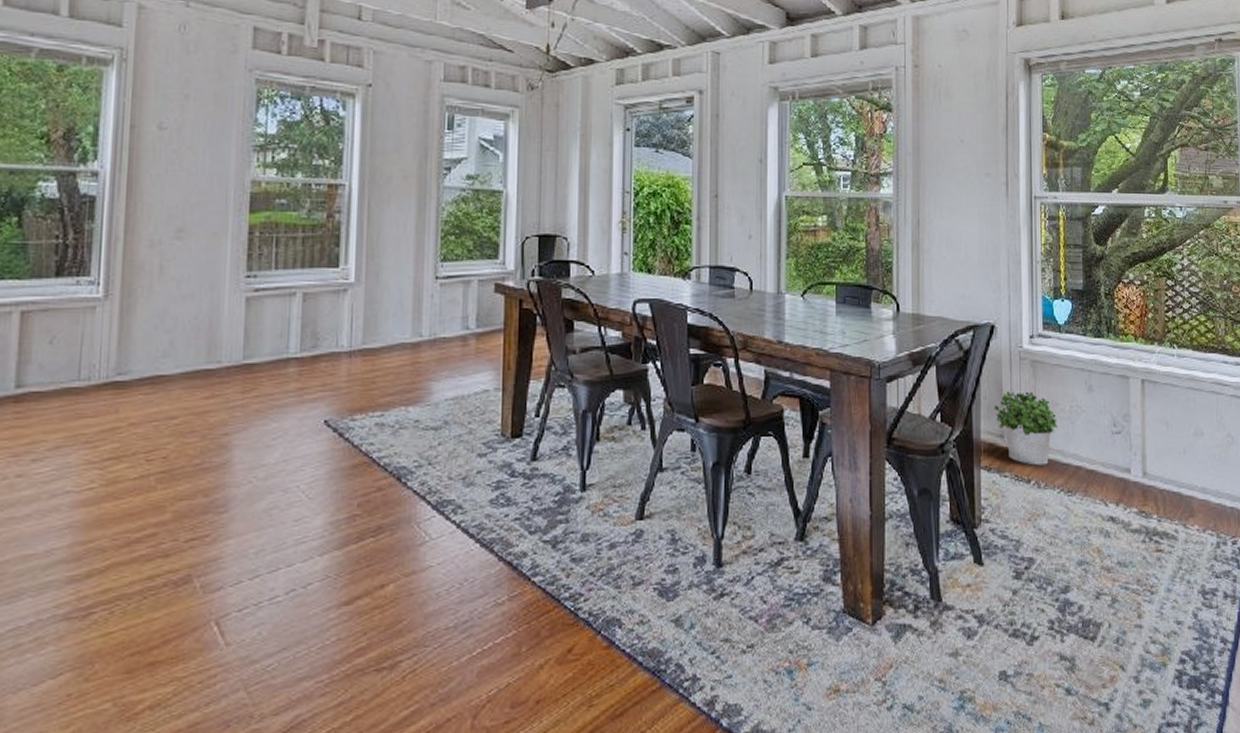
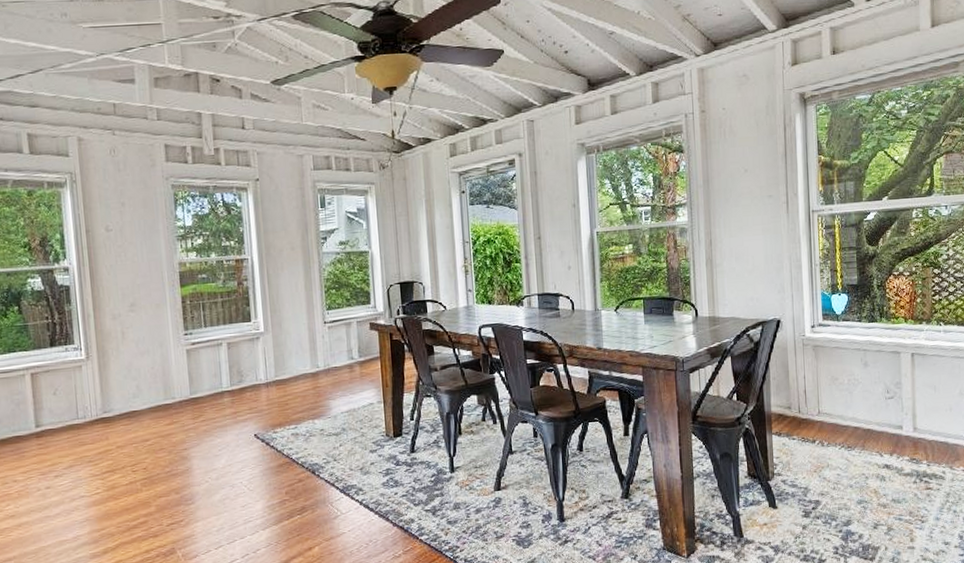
potted plant: present [993,391,1059,466] -> none [781,370,838,429]

